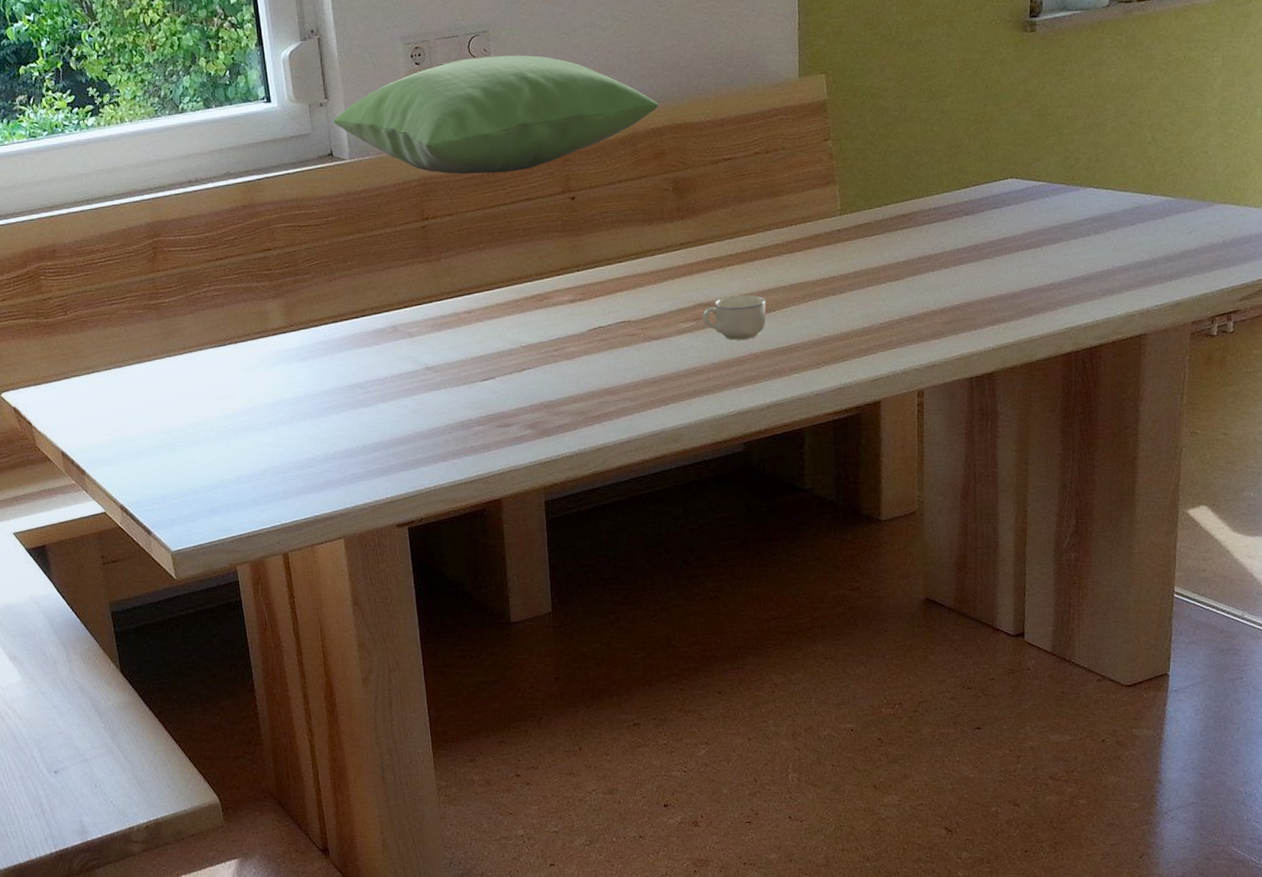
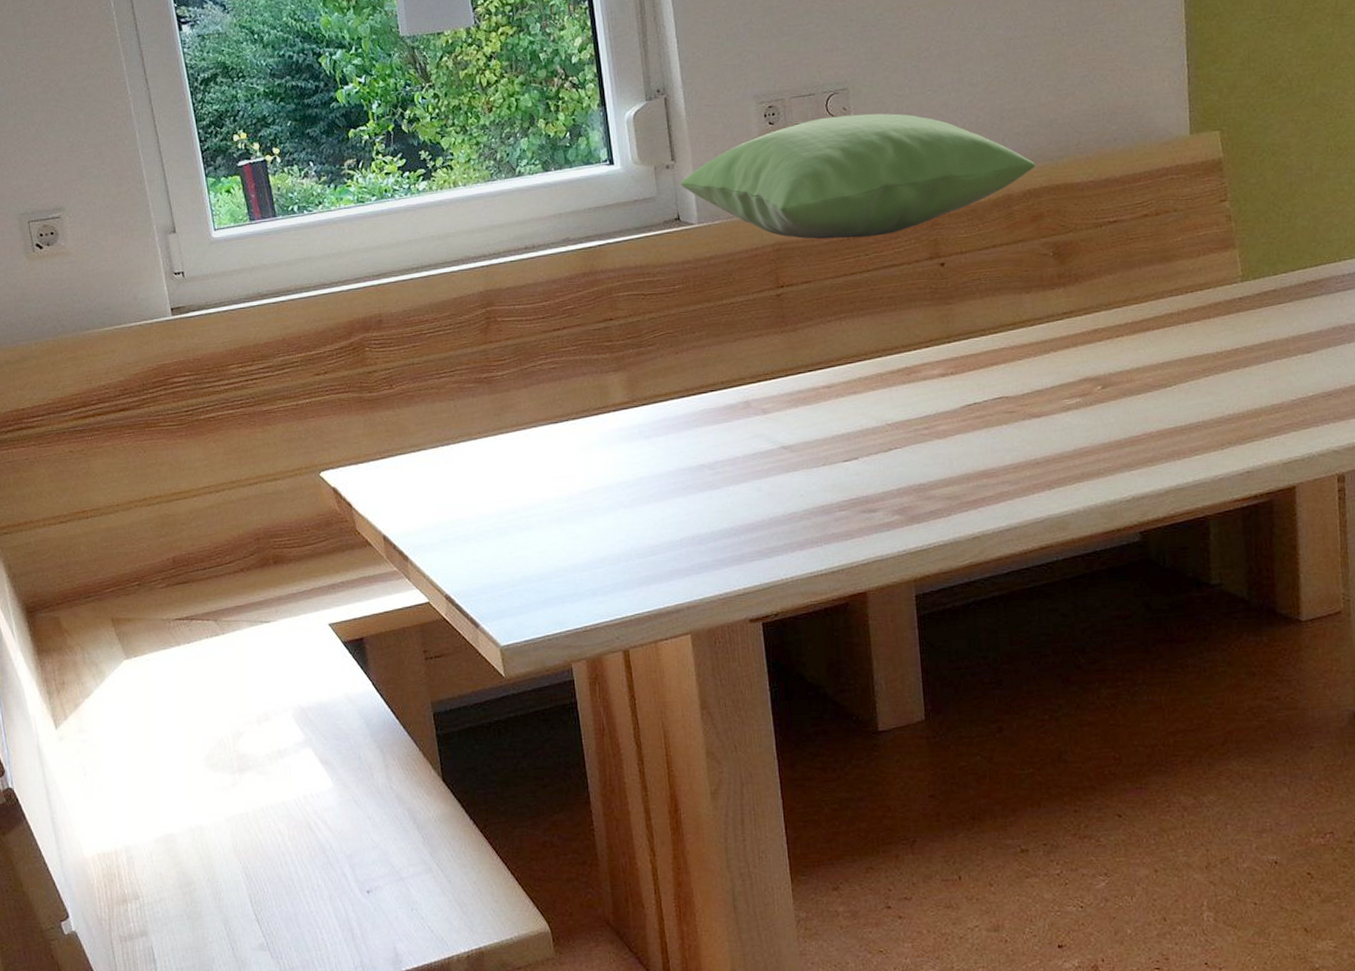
cup: present [702,295,766,340] -> none [1089,369,1161,418]

